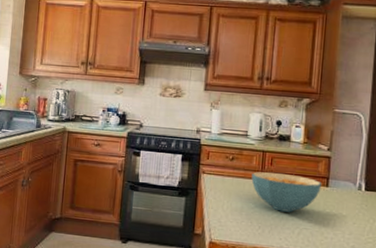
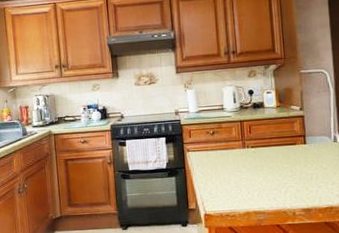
cereal bowl: present [251,171,321,213] -> none [233,138,299,175]

